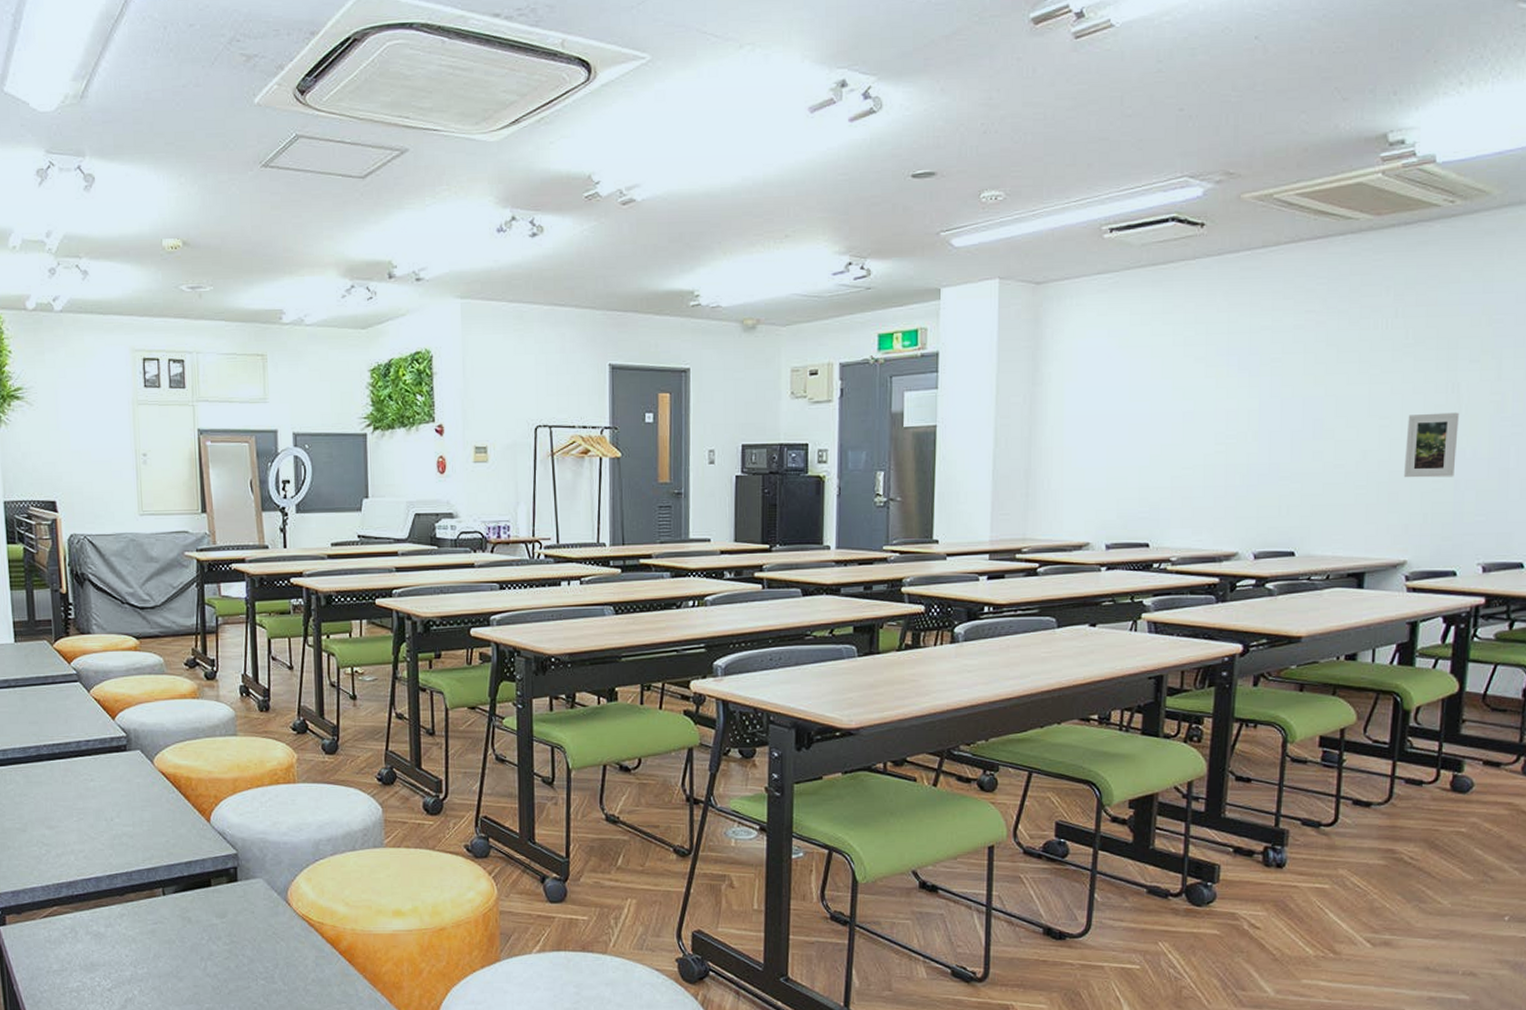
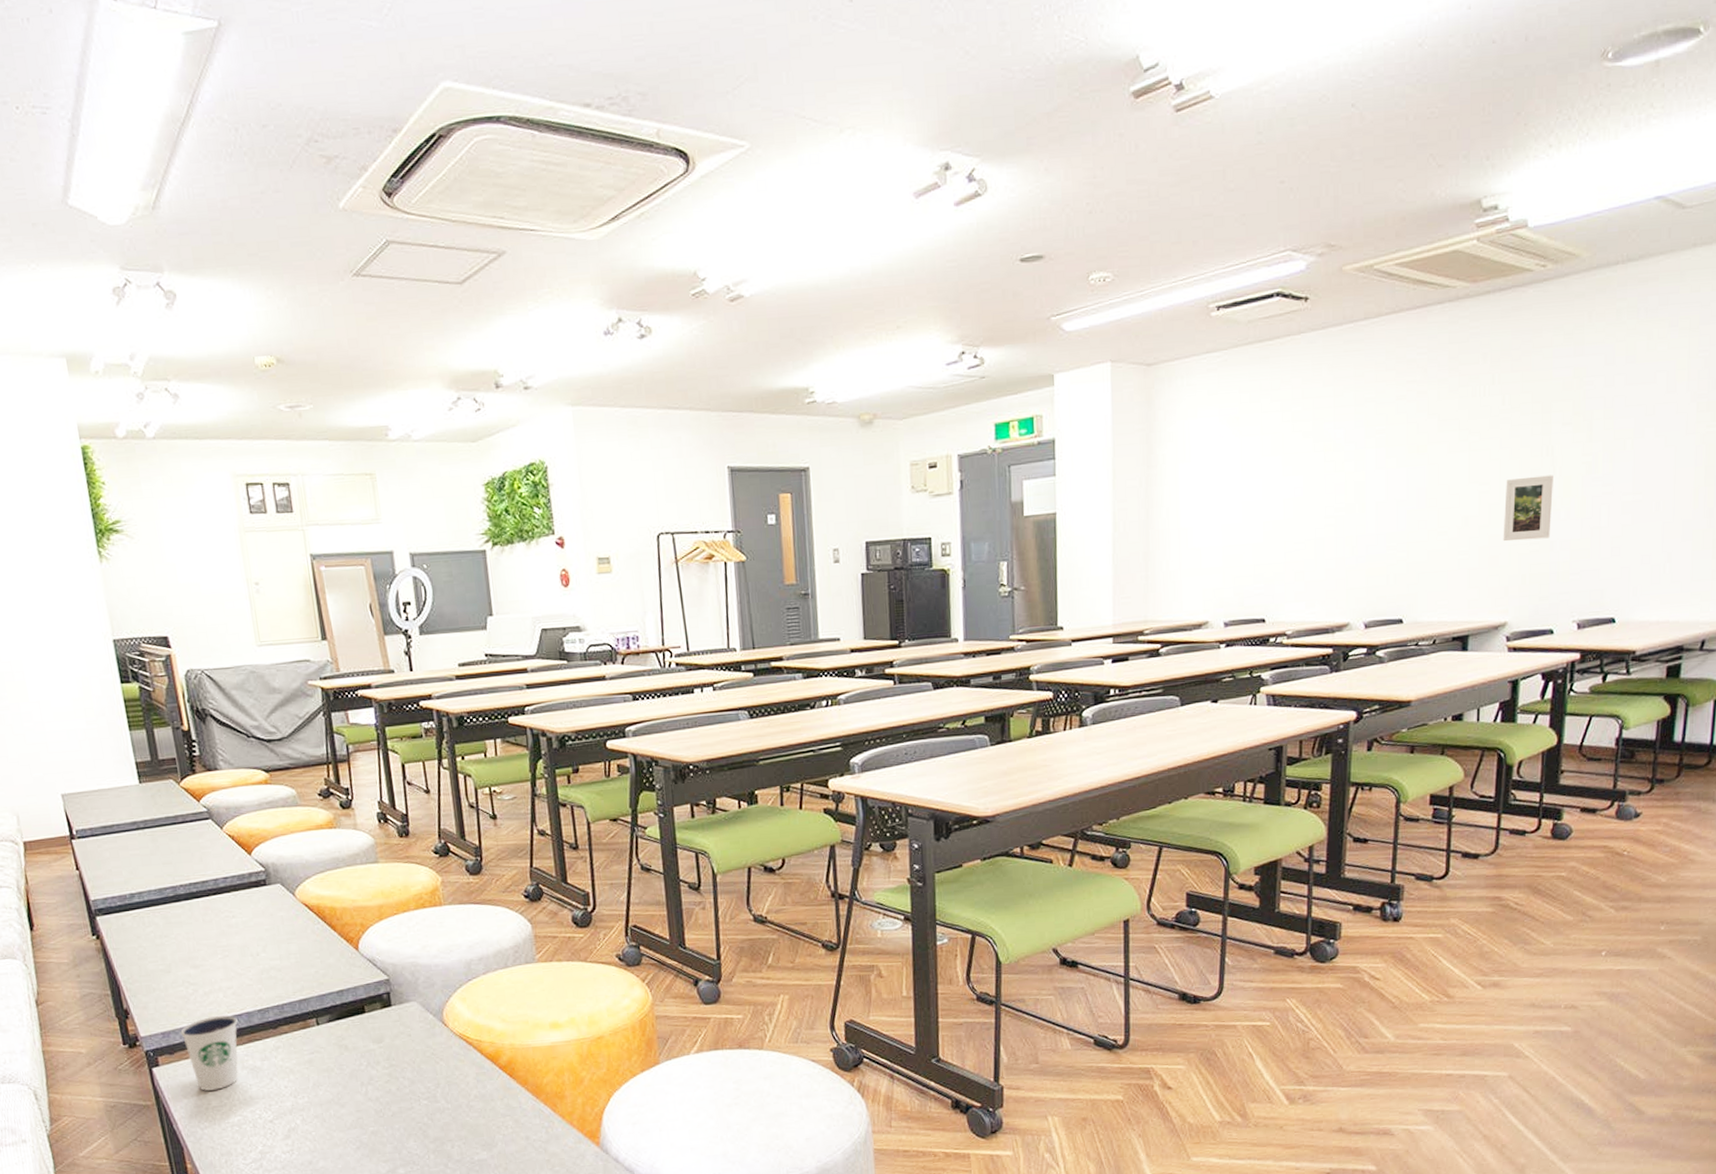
dixie cup: none [30,879,86,954] -> present [180,1015,238,1091]

